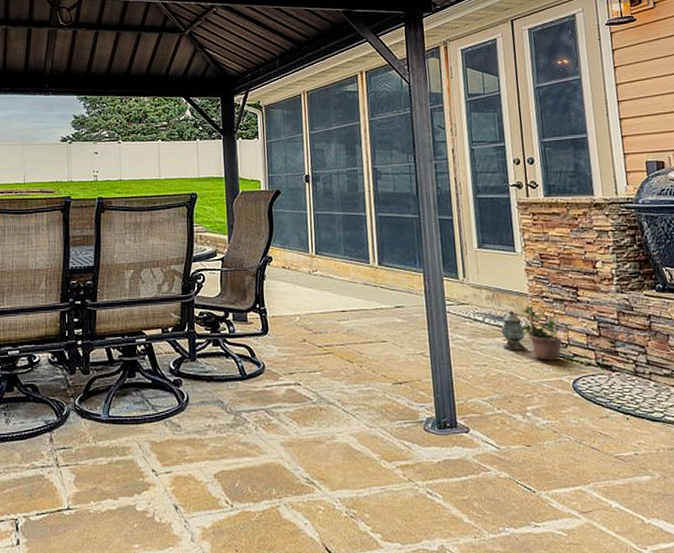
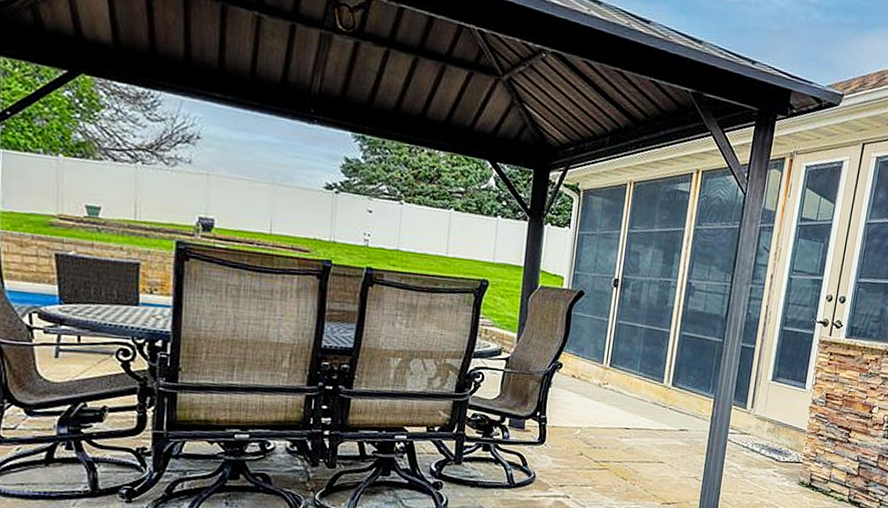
lantern: present [501,311,527,350] -> none [771,445,795,483]
potted plant: present [522,305,564,361] -> none [793,441,826,494]

